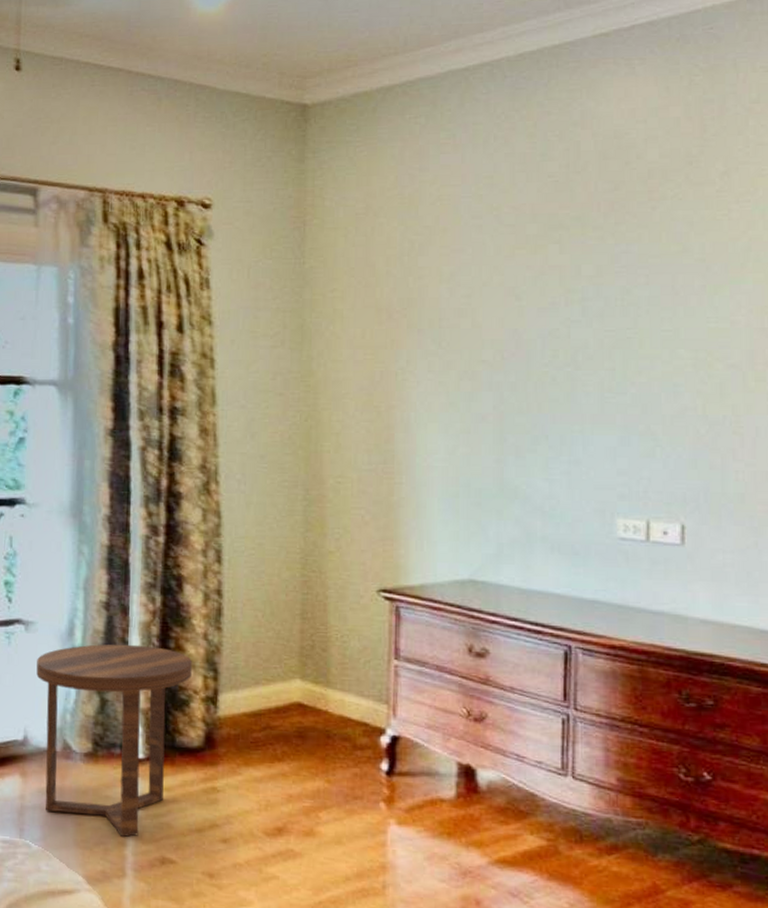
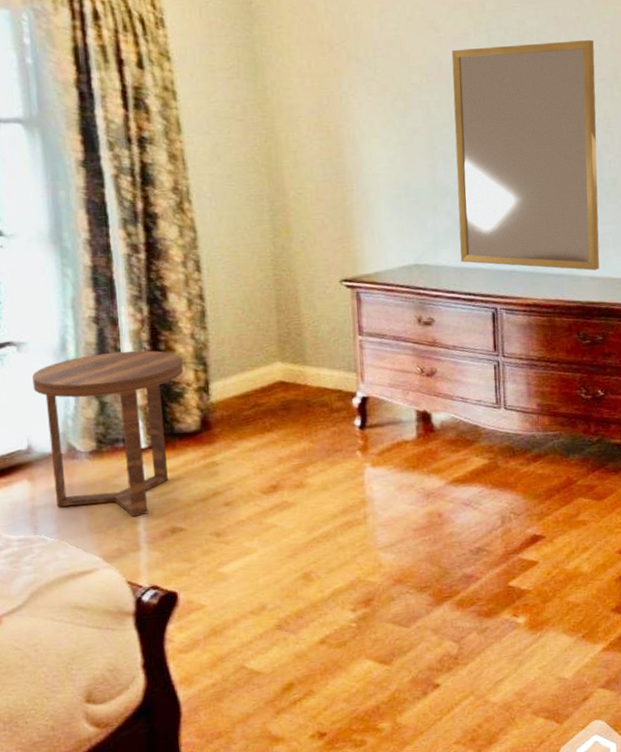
home mirror: none [527,314,723,612] -> present [451,39,600,271]

